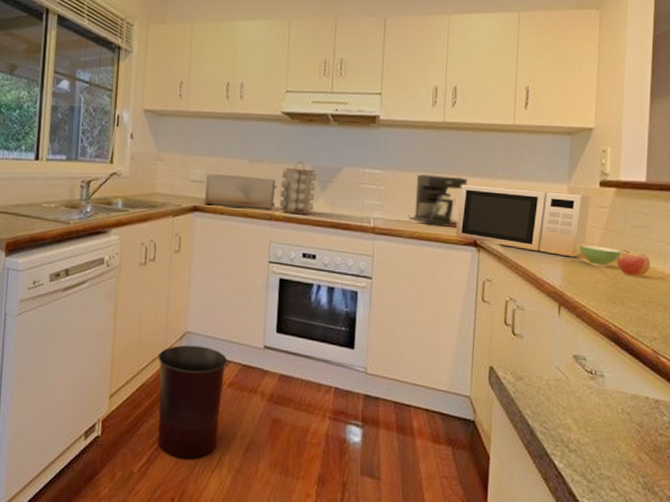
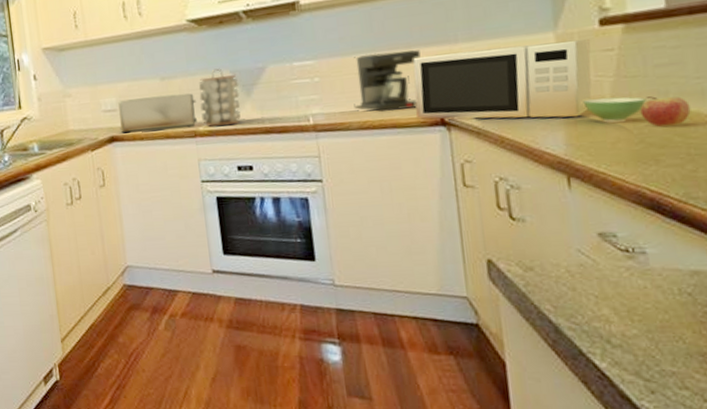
waste bin: present [158,345,228,459] -> none [102,278,180,396]

